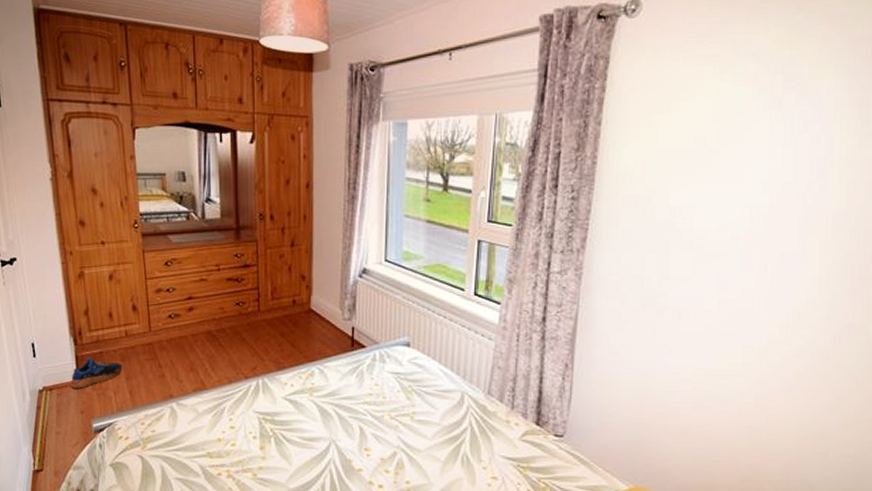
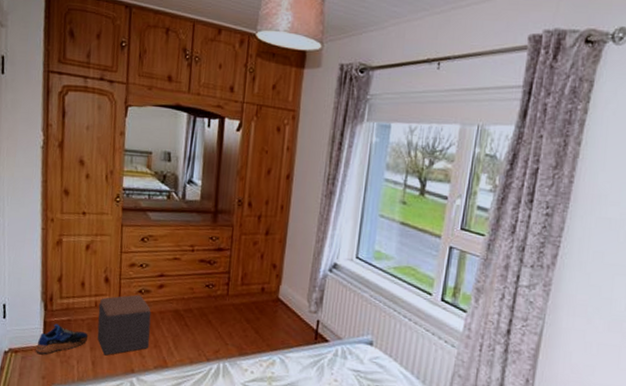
footstool: none [129,320,186,384] -> present [97,294,152,356]

